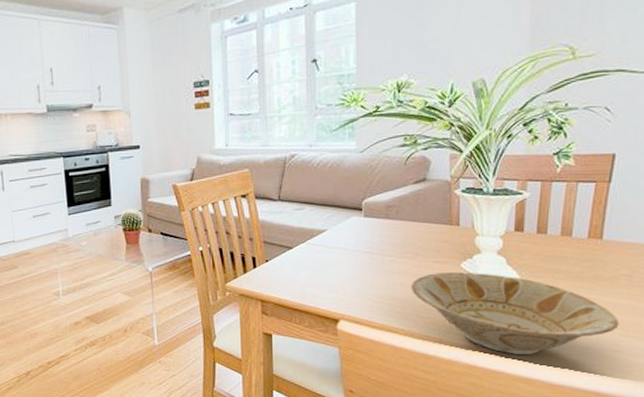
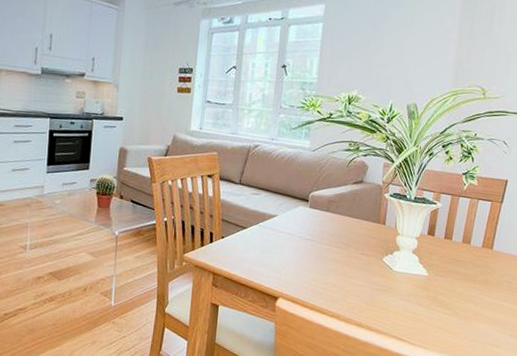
bowl: present [410,272,619,355] -> none [341,264,500,343]

